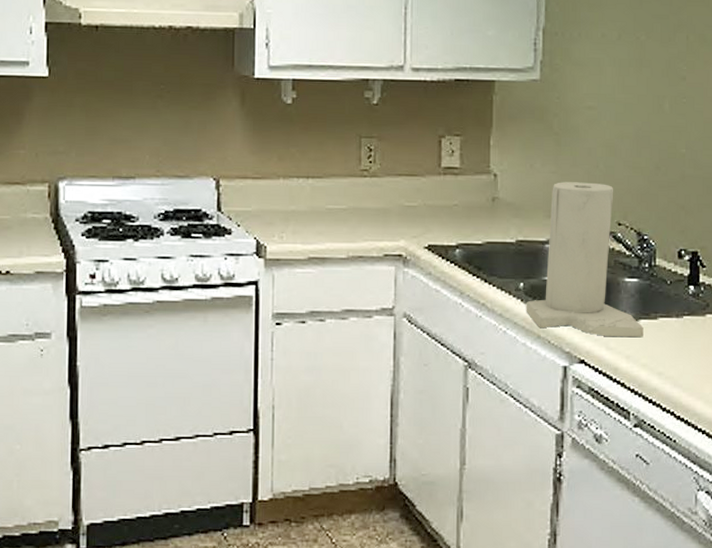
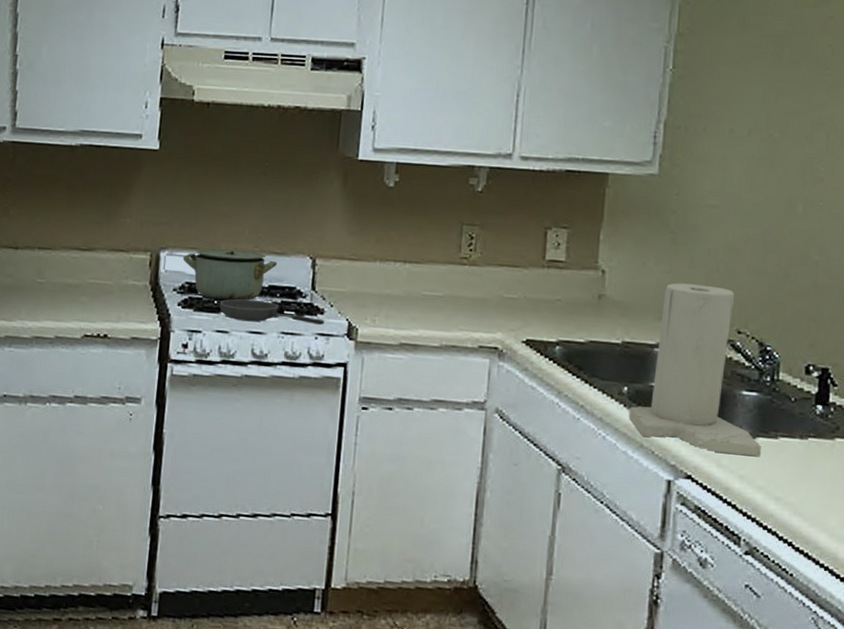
cooking pot: none [83,175,181,227] -> present [182,248,278,301]
frying pan: none [125,225,233,247] -> present [220,298,324,326]

